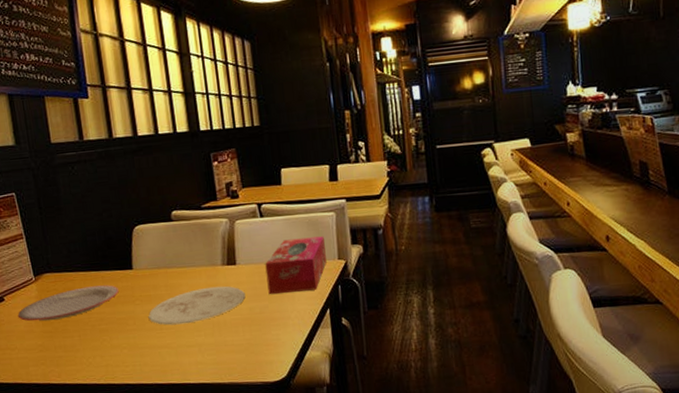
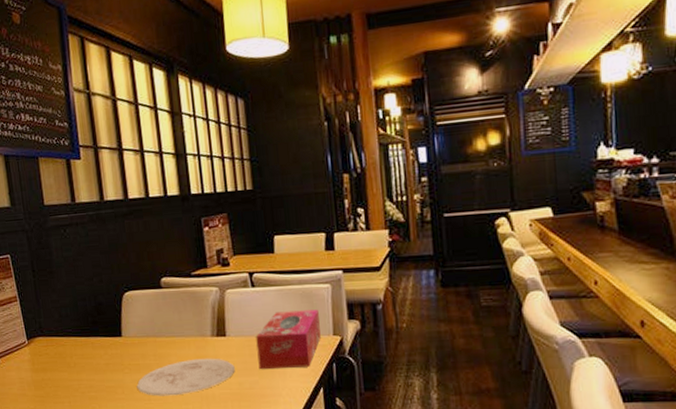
plate: present [17,285,119,321] -> none [11,351,108,386]

